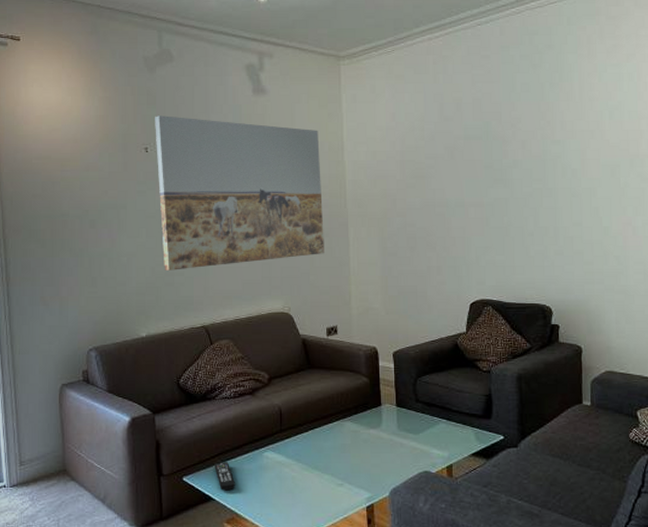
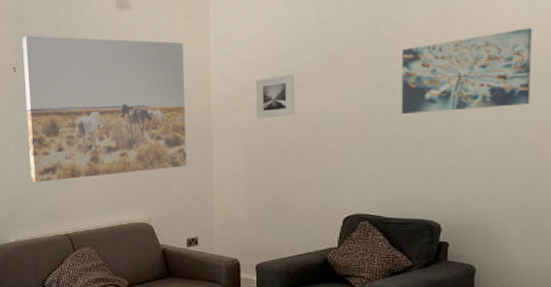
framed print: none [388,165,423,207] -> present [256,74,295,118]
wall art: none [512,132,615,206] -> present [401,28,533,115]

